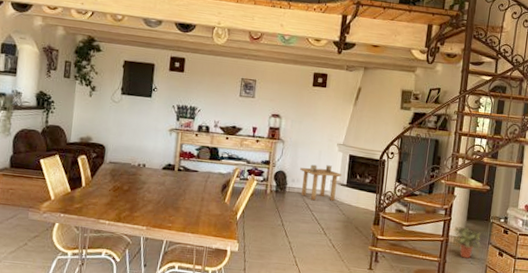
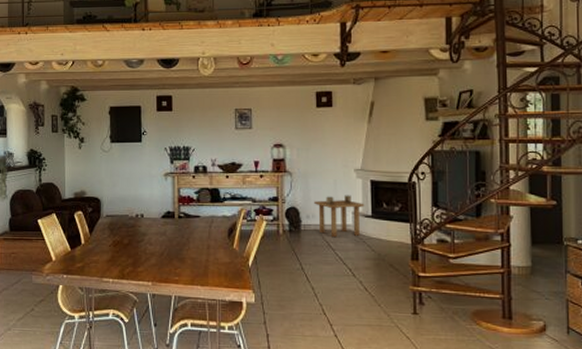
potted plant: present [452,226,482,259] -> none [515,253,556,293]

